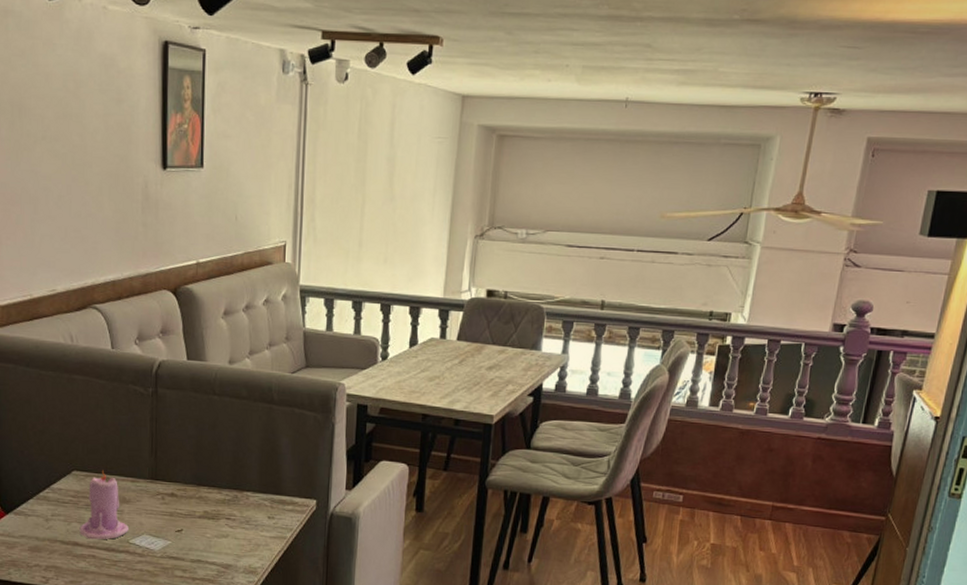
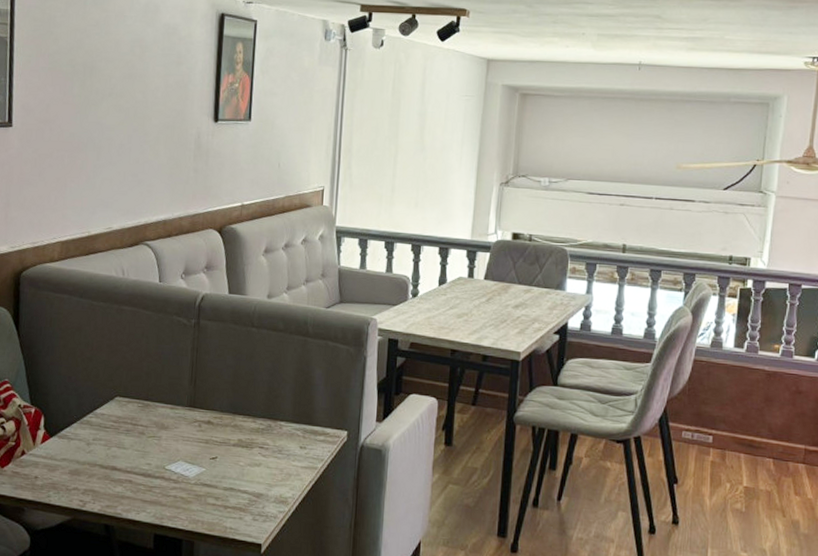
candle: present [79,470,129,540] -> none [118,397,165,465]

